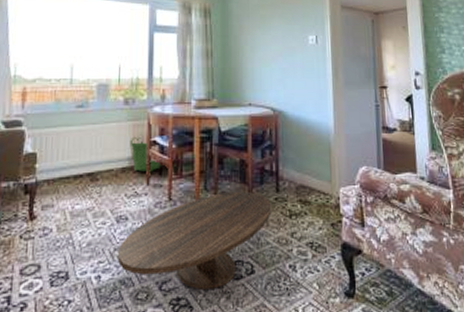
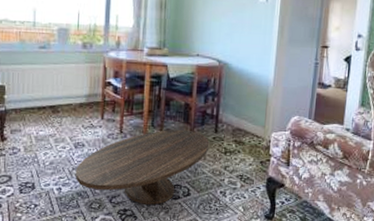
bucket: present [129,137,164,173] -> none [87,78,117,109]

